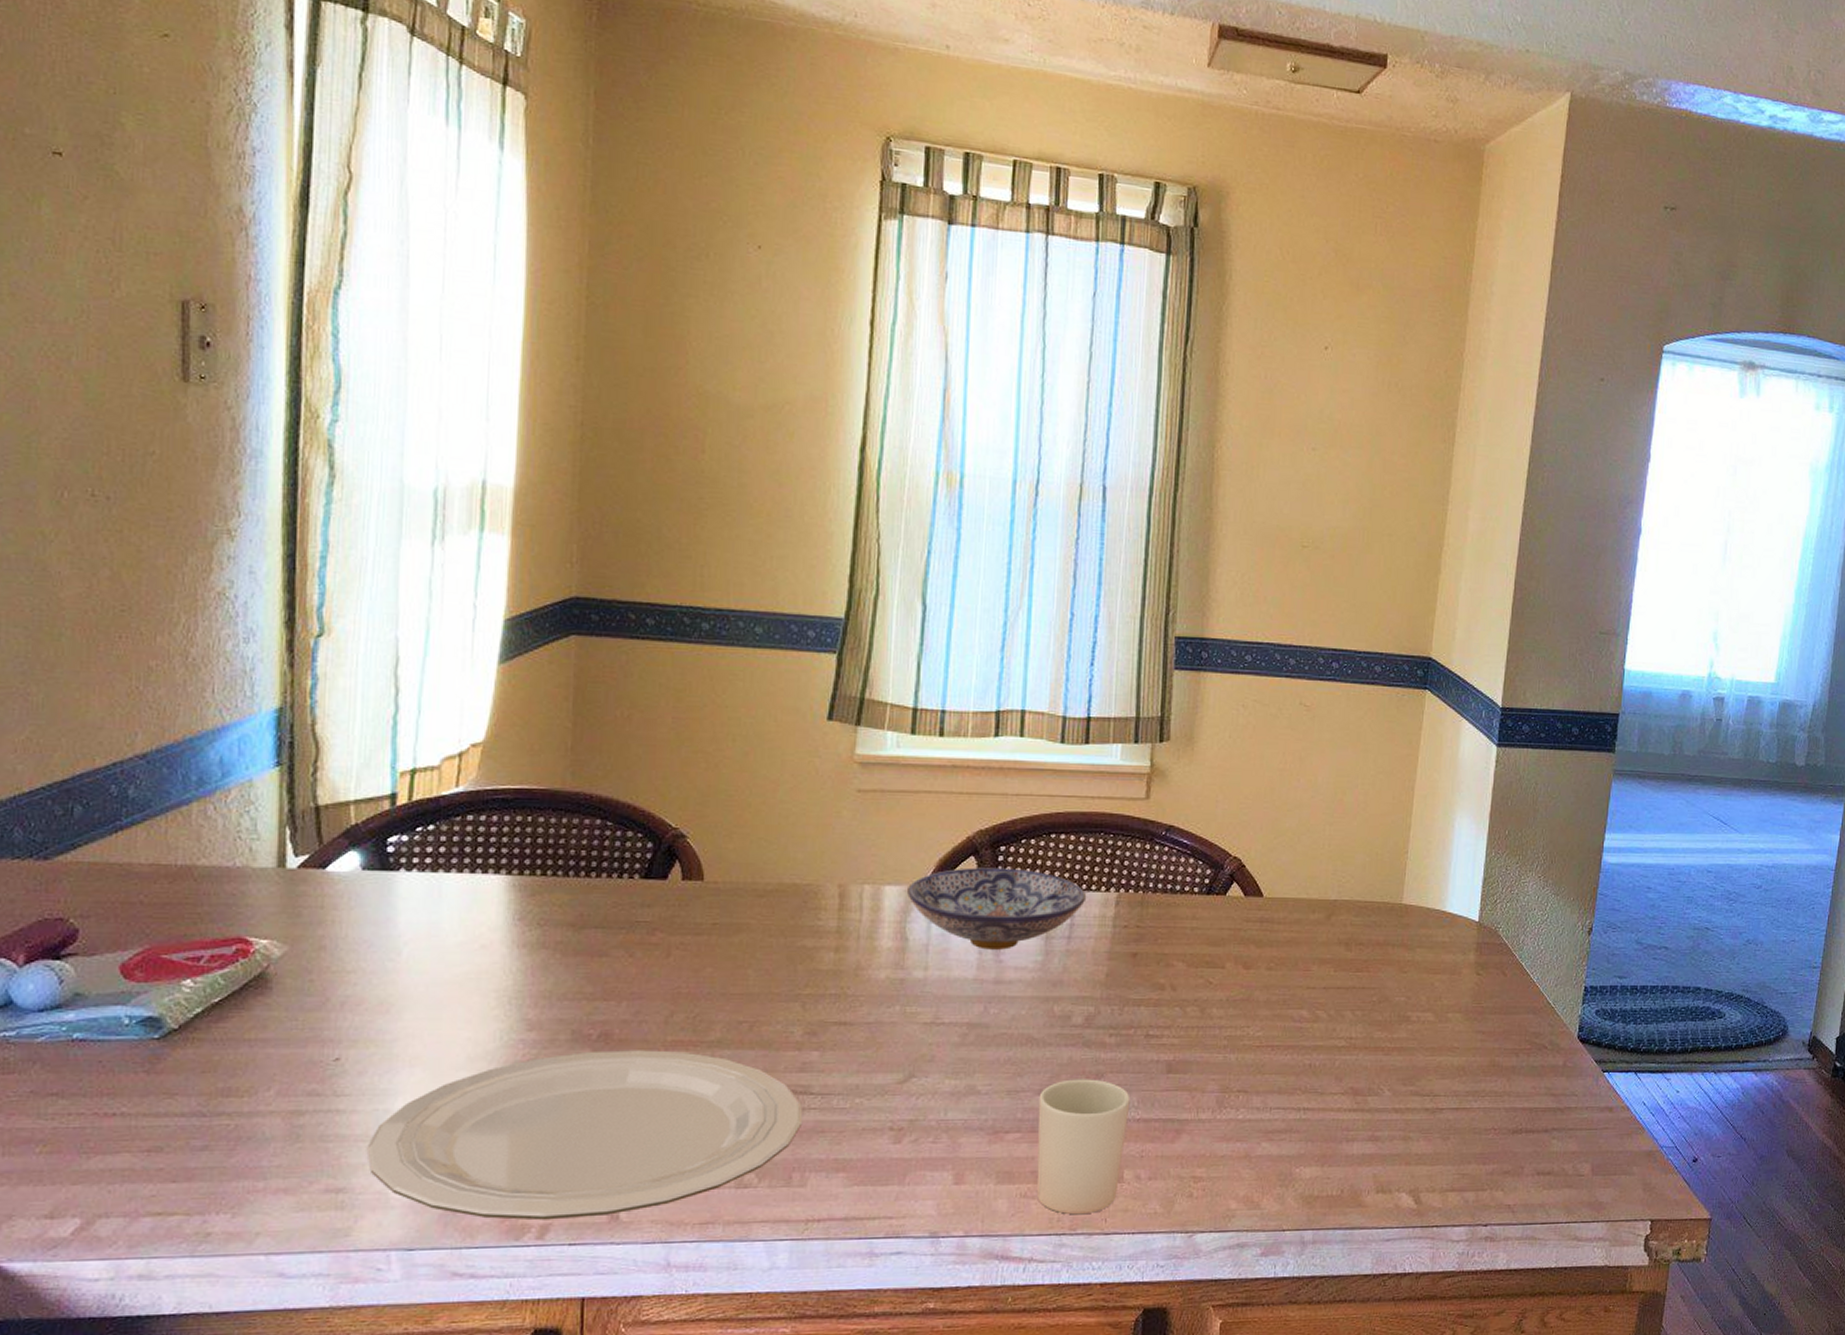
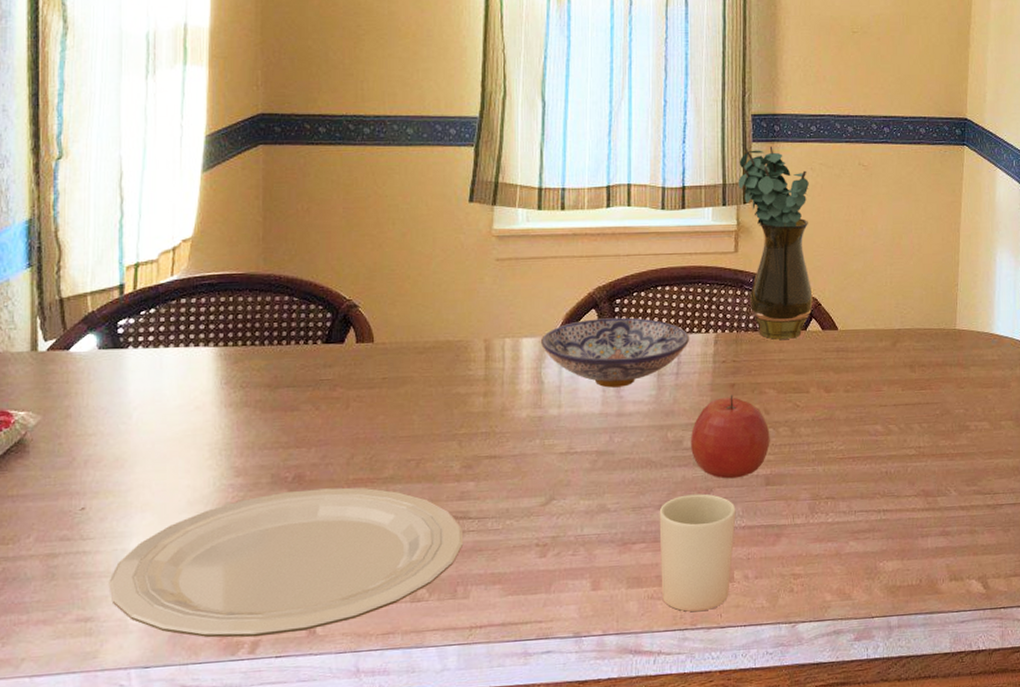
apple: none [1080,965,1176,1063] -> present [690,394,770,479]
vase: none [1154,671,1239,904] -> present [738,144,813,340]

